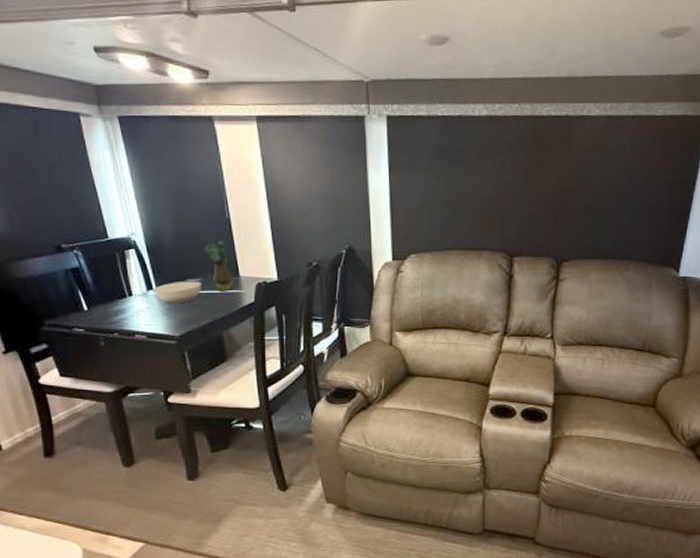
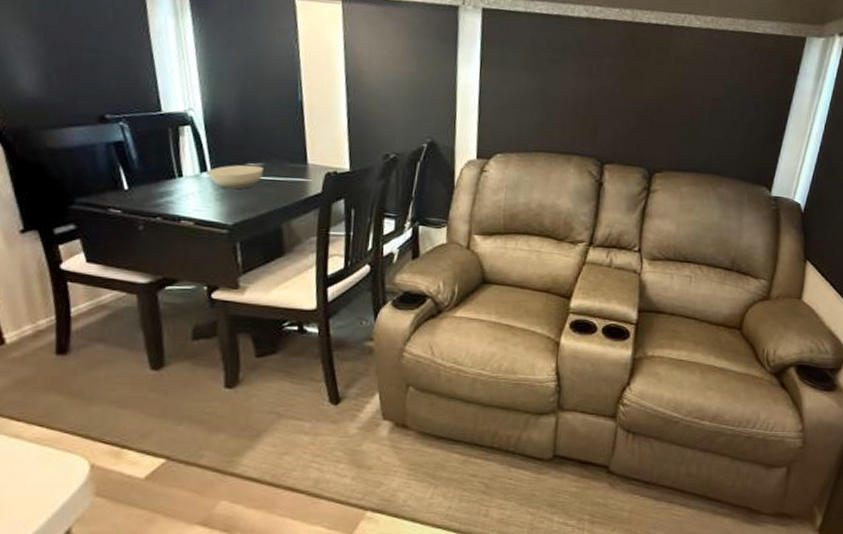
vase: present [204,239,233,292] -> none [270,121,300,179]

